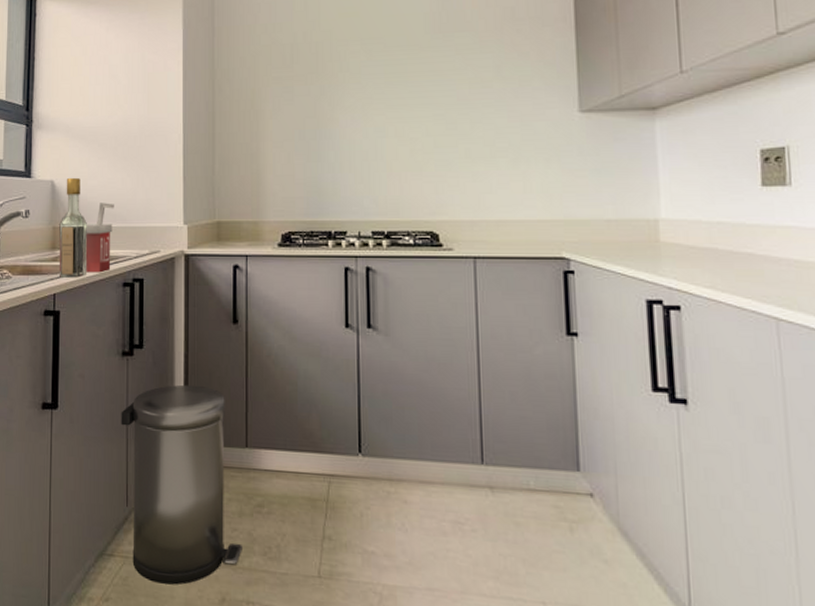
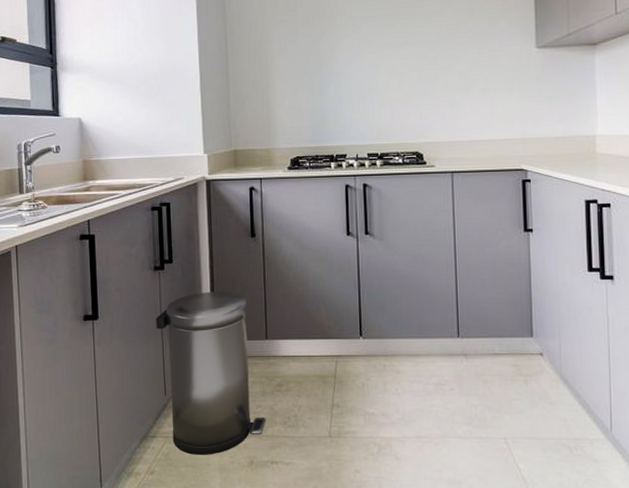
bottle: present [59,177,88,279] -> none [89,114,118,206]
soap dispenser: present [85,203,114,273] -> none [114,137,140,200]

